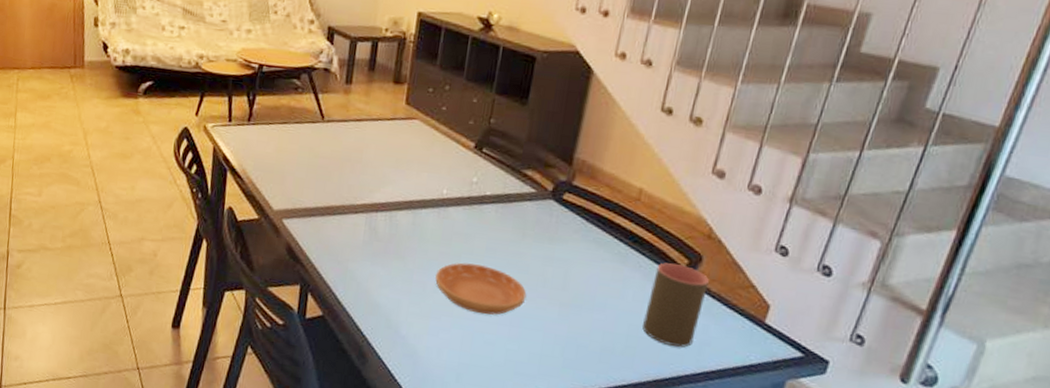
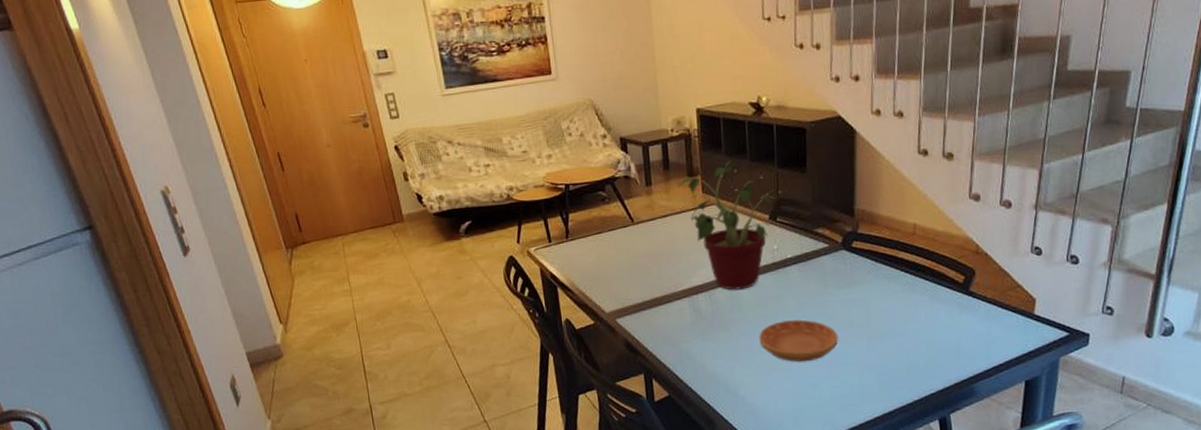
potted plant: none [380,75,486,219] -> present [677,160,775,291]
cup: present [642,262,709,347] -> none [938,280,984,351]

